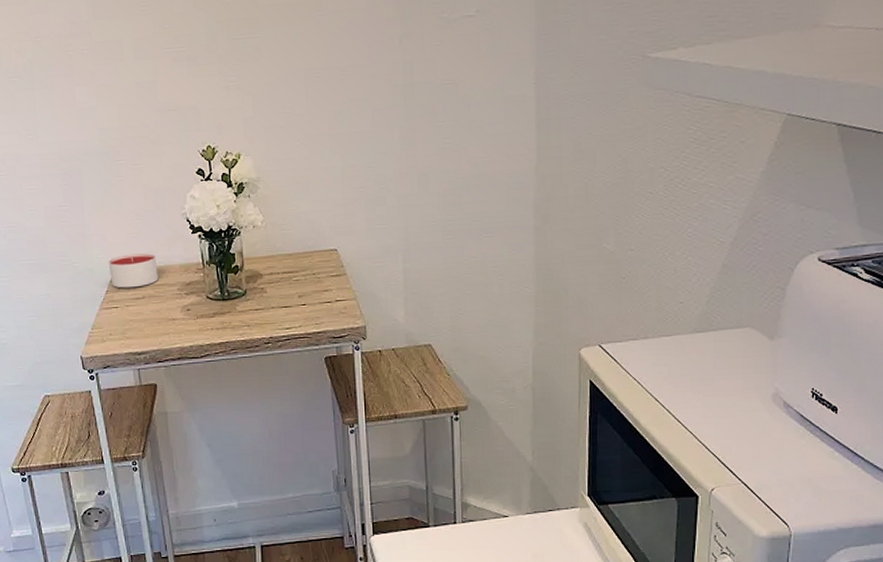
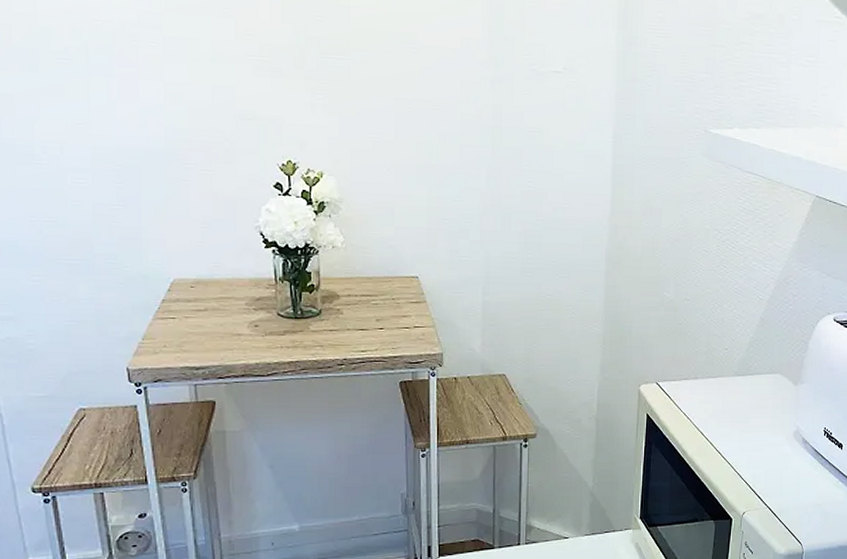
candle: present [108,253,158,288] -> none [166,263,224,299]

